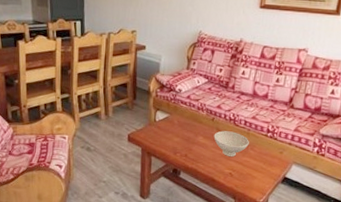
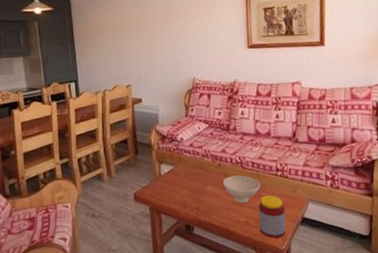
jar: none [241,153,269,192] -> present [258,195,286,238]

